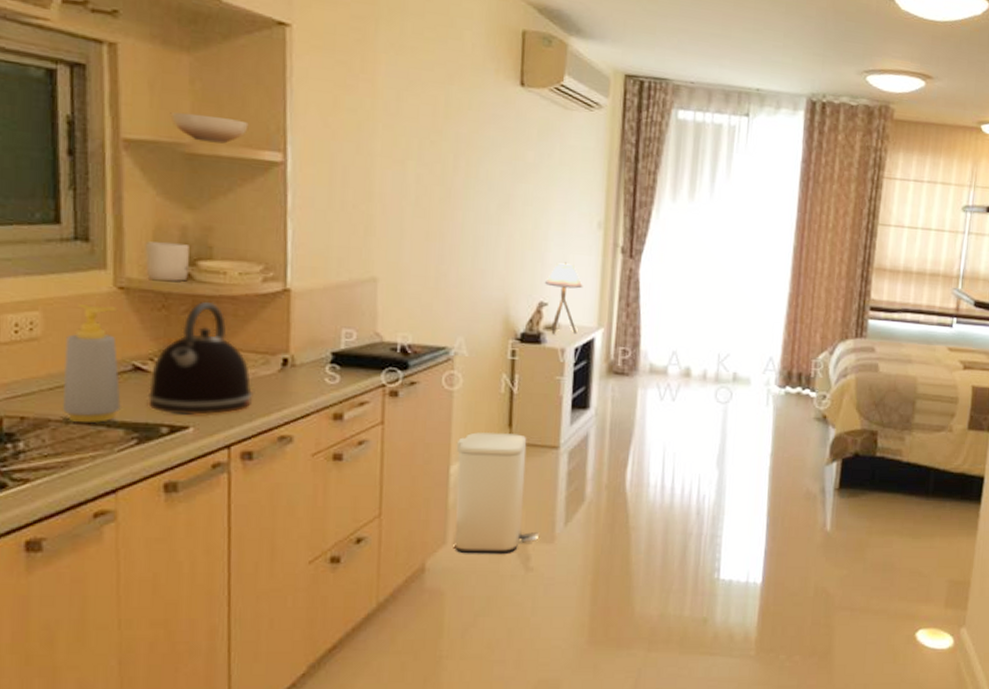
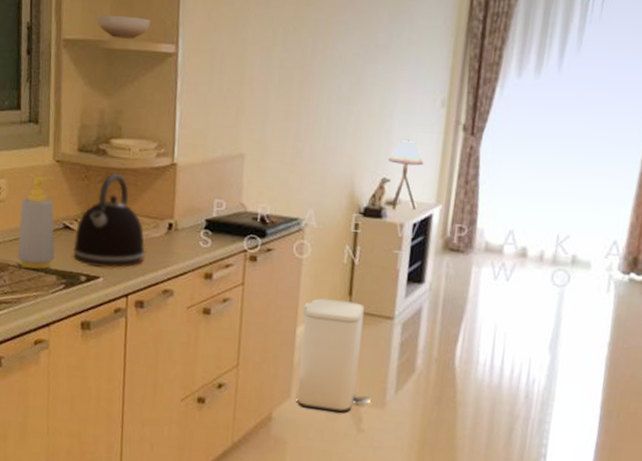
mug: present [145,241,189,282] -> none [74,123,105,156]

